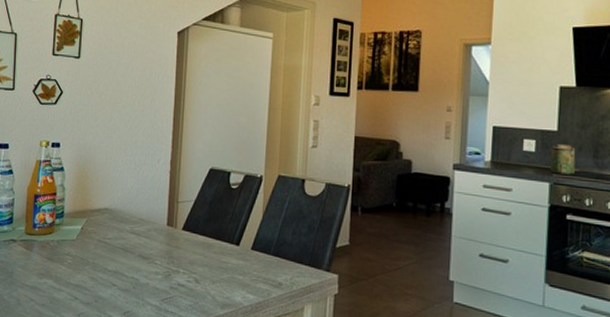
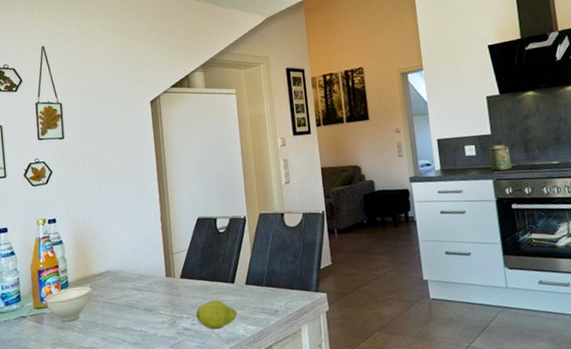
bowl: none [37,219,88,254] -> present [45,286,92,322]
fruit: none [192,259,238,291] -> present [195,300,238,329]

